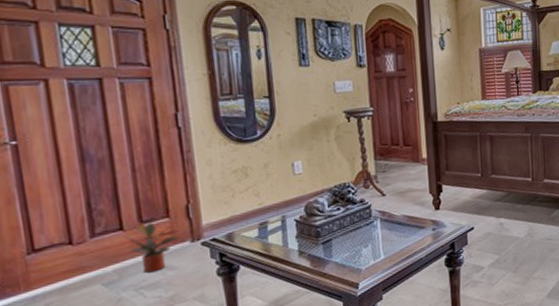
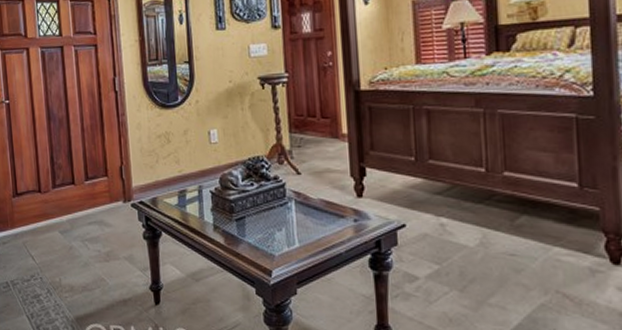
potted plant: present [125,221,181,273] -> none [75,177,116,227]

